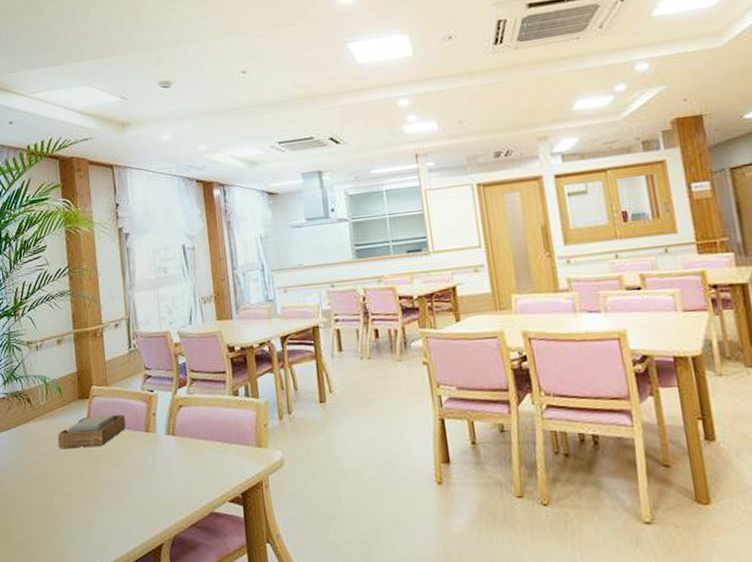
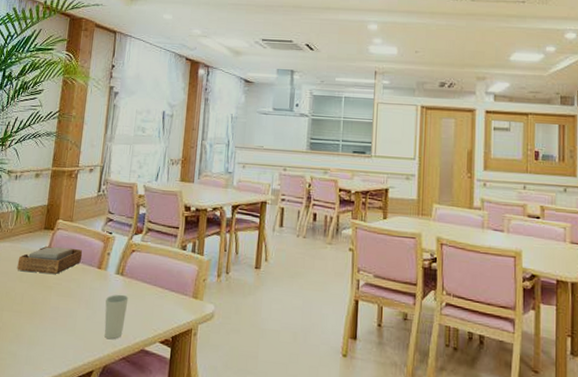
cup: none [161,456,187,507] -> present [104,294,129,340]

